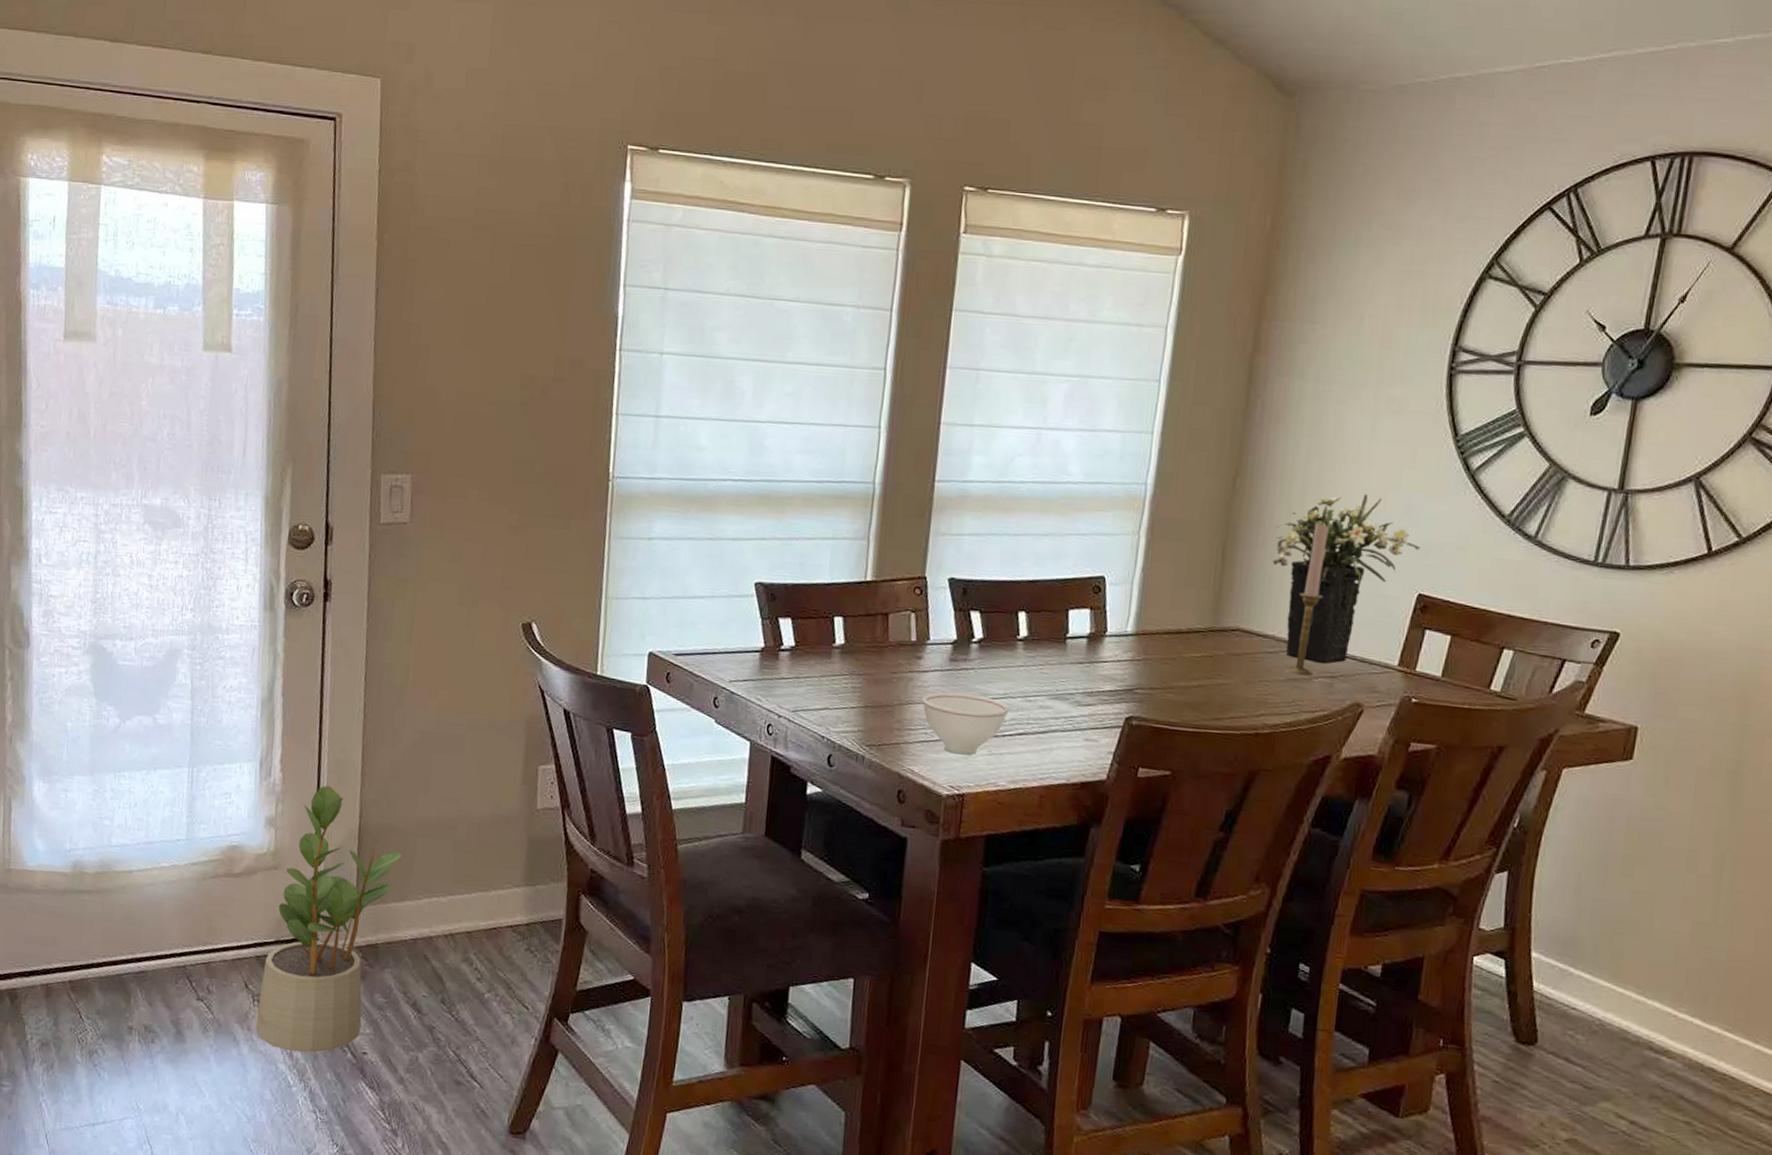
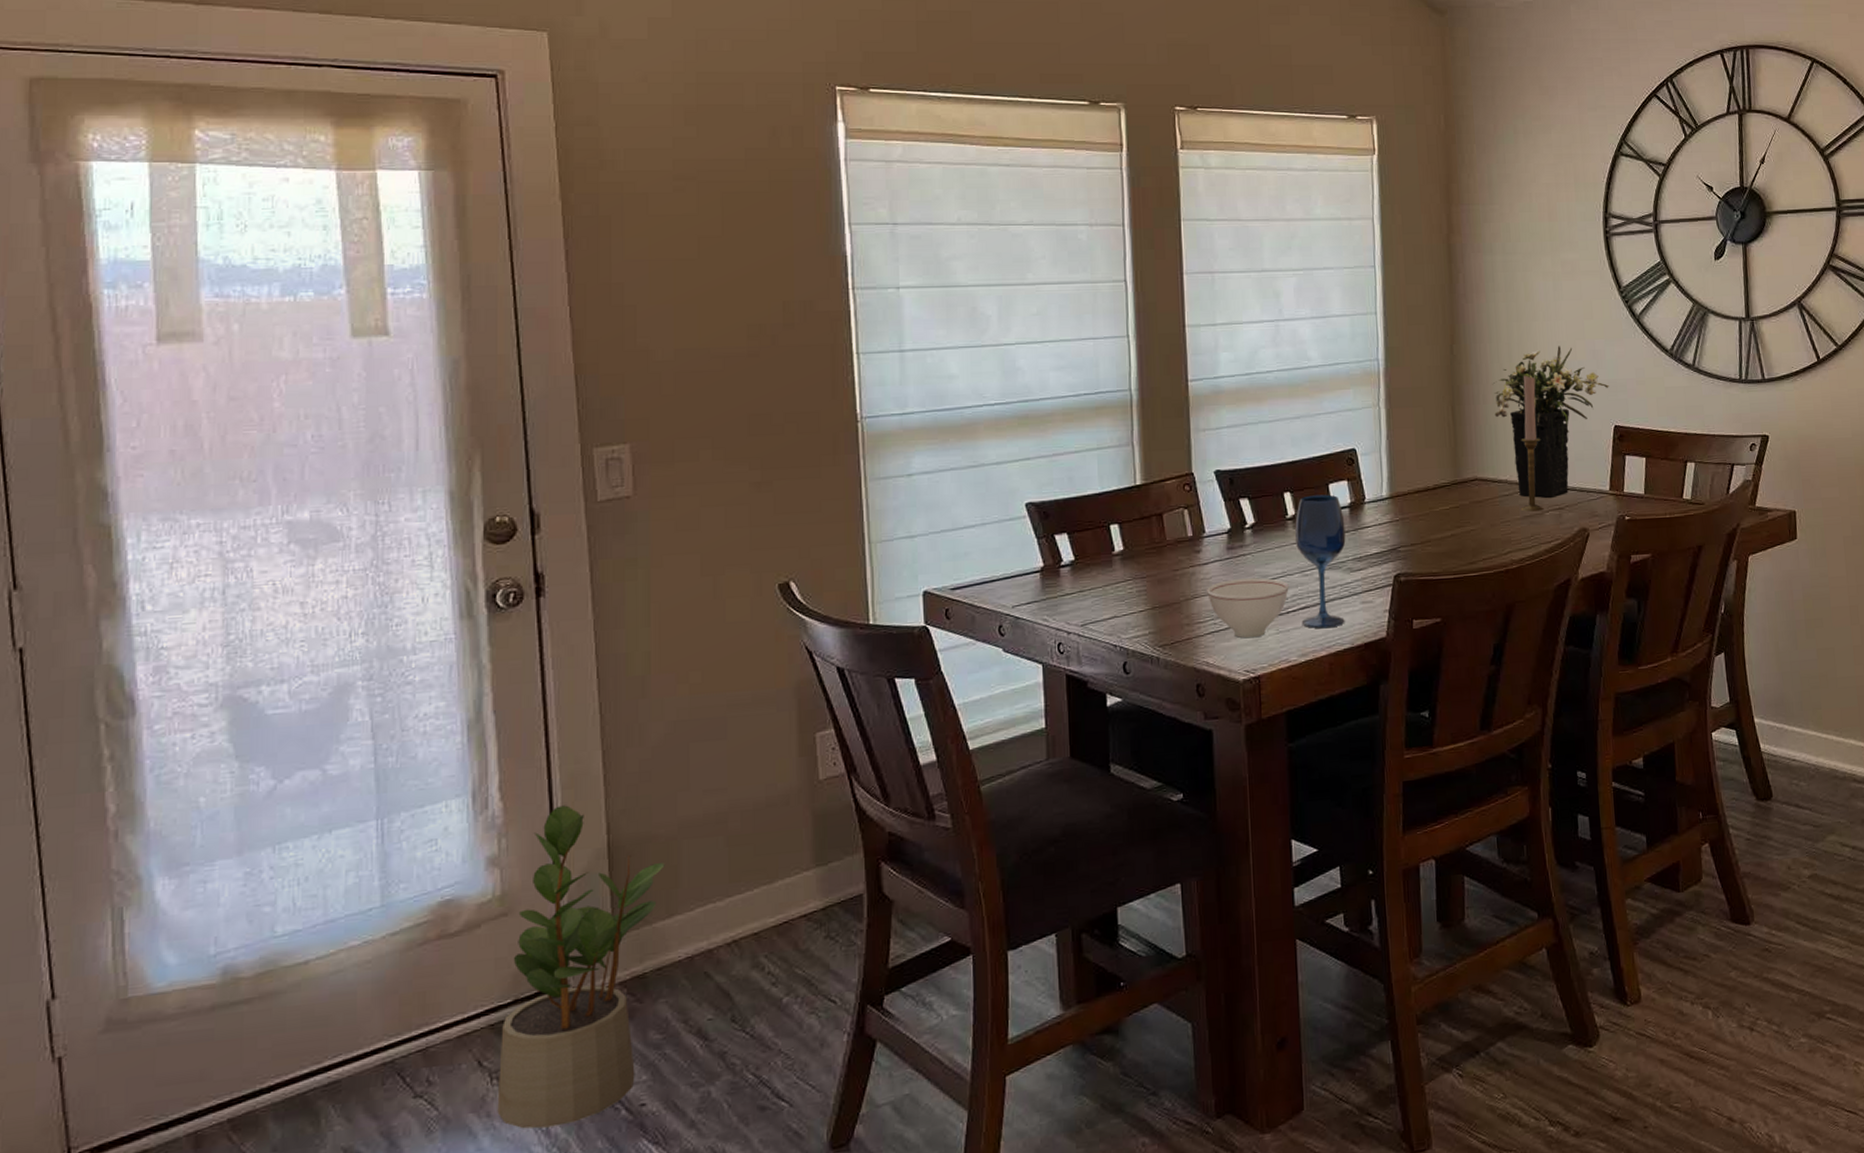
wineglass: none [1016,618,1081,760] -> present [1295,494,1346,629]

